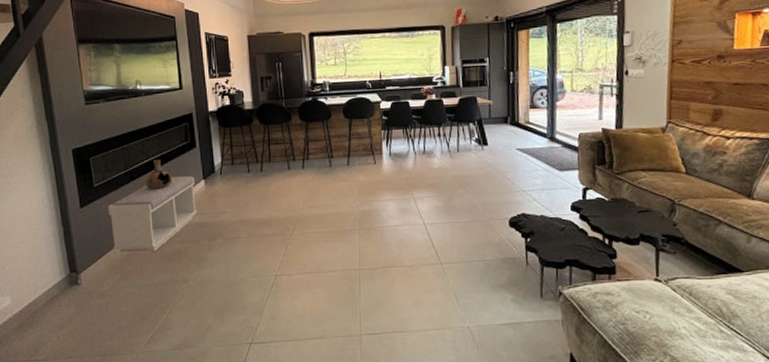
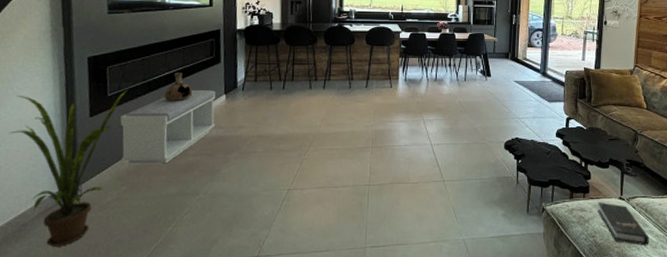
house plant: none [12,179,112,333] -> present [9,89,128,247]
hardback book: none [627,285,696,335] -> present [597,202,649,246]

